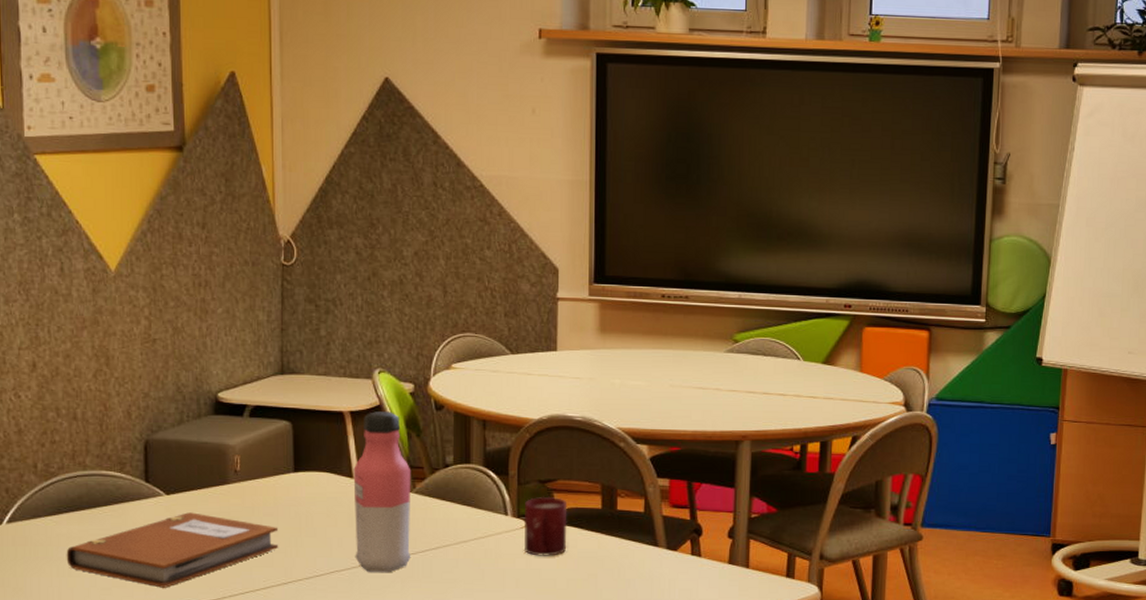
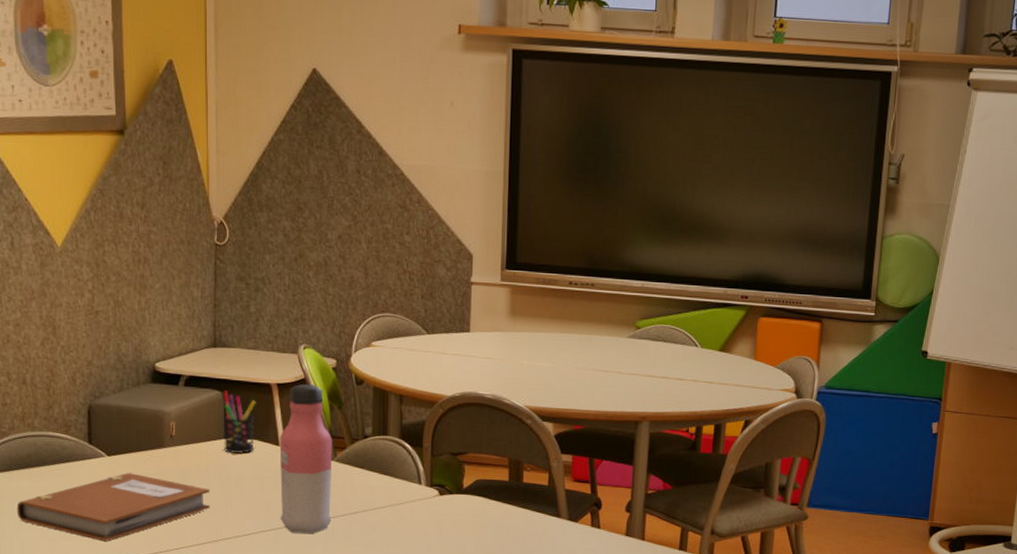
pen holder: none [291,420,328,488] -> present [223,391,256,454]
cup: present [523,496,568,556] -> none [435,467,477,524]

